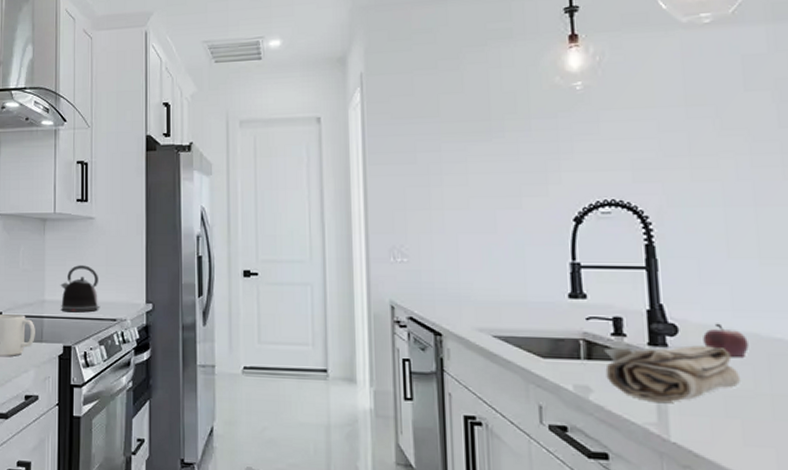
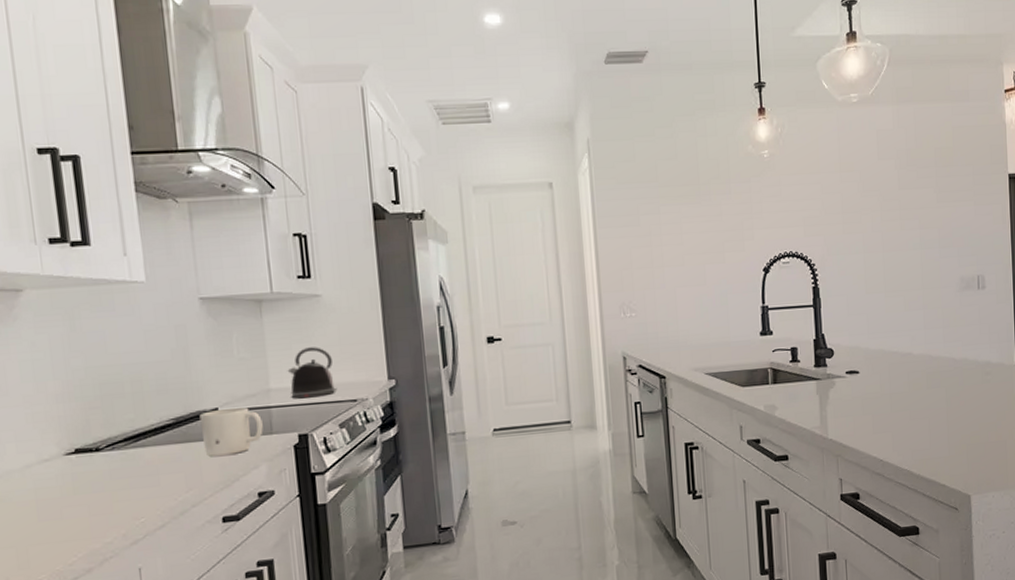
towel: present [604,345,741,404] -> none [785,362,873,411]
fruit: present [703,323,749,359] -> none [849,344,877,370]

